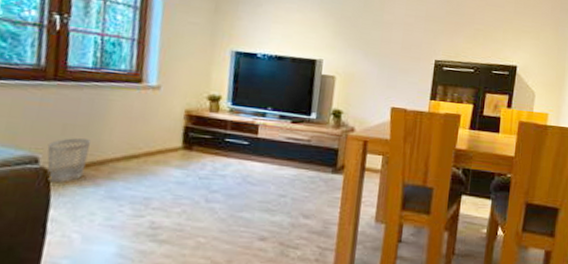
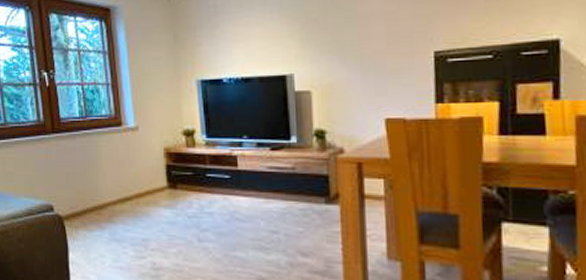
wastebasket: present [47,138,90,183] -> none [58,185,89,228]

